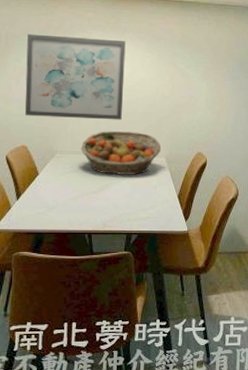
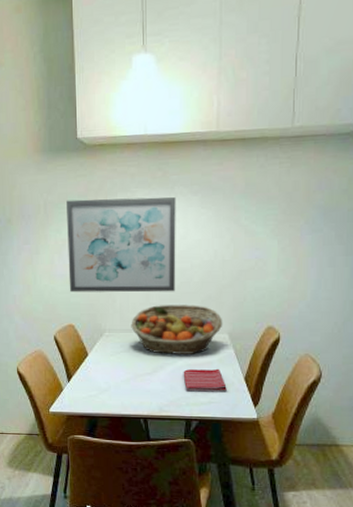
dish towel: none [125,187,163,208] -> present [183,368,227,392]

